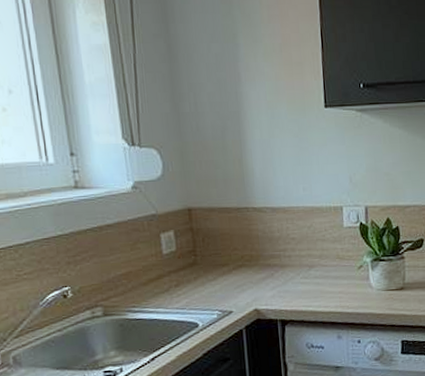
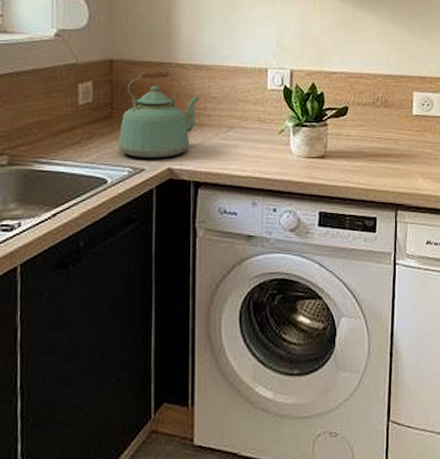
kettle: none [204,215,278,301] -> present [118,70,199,159]

